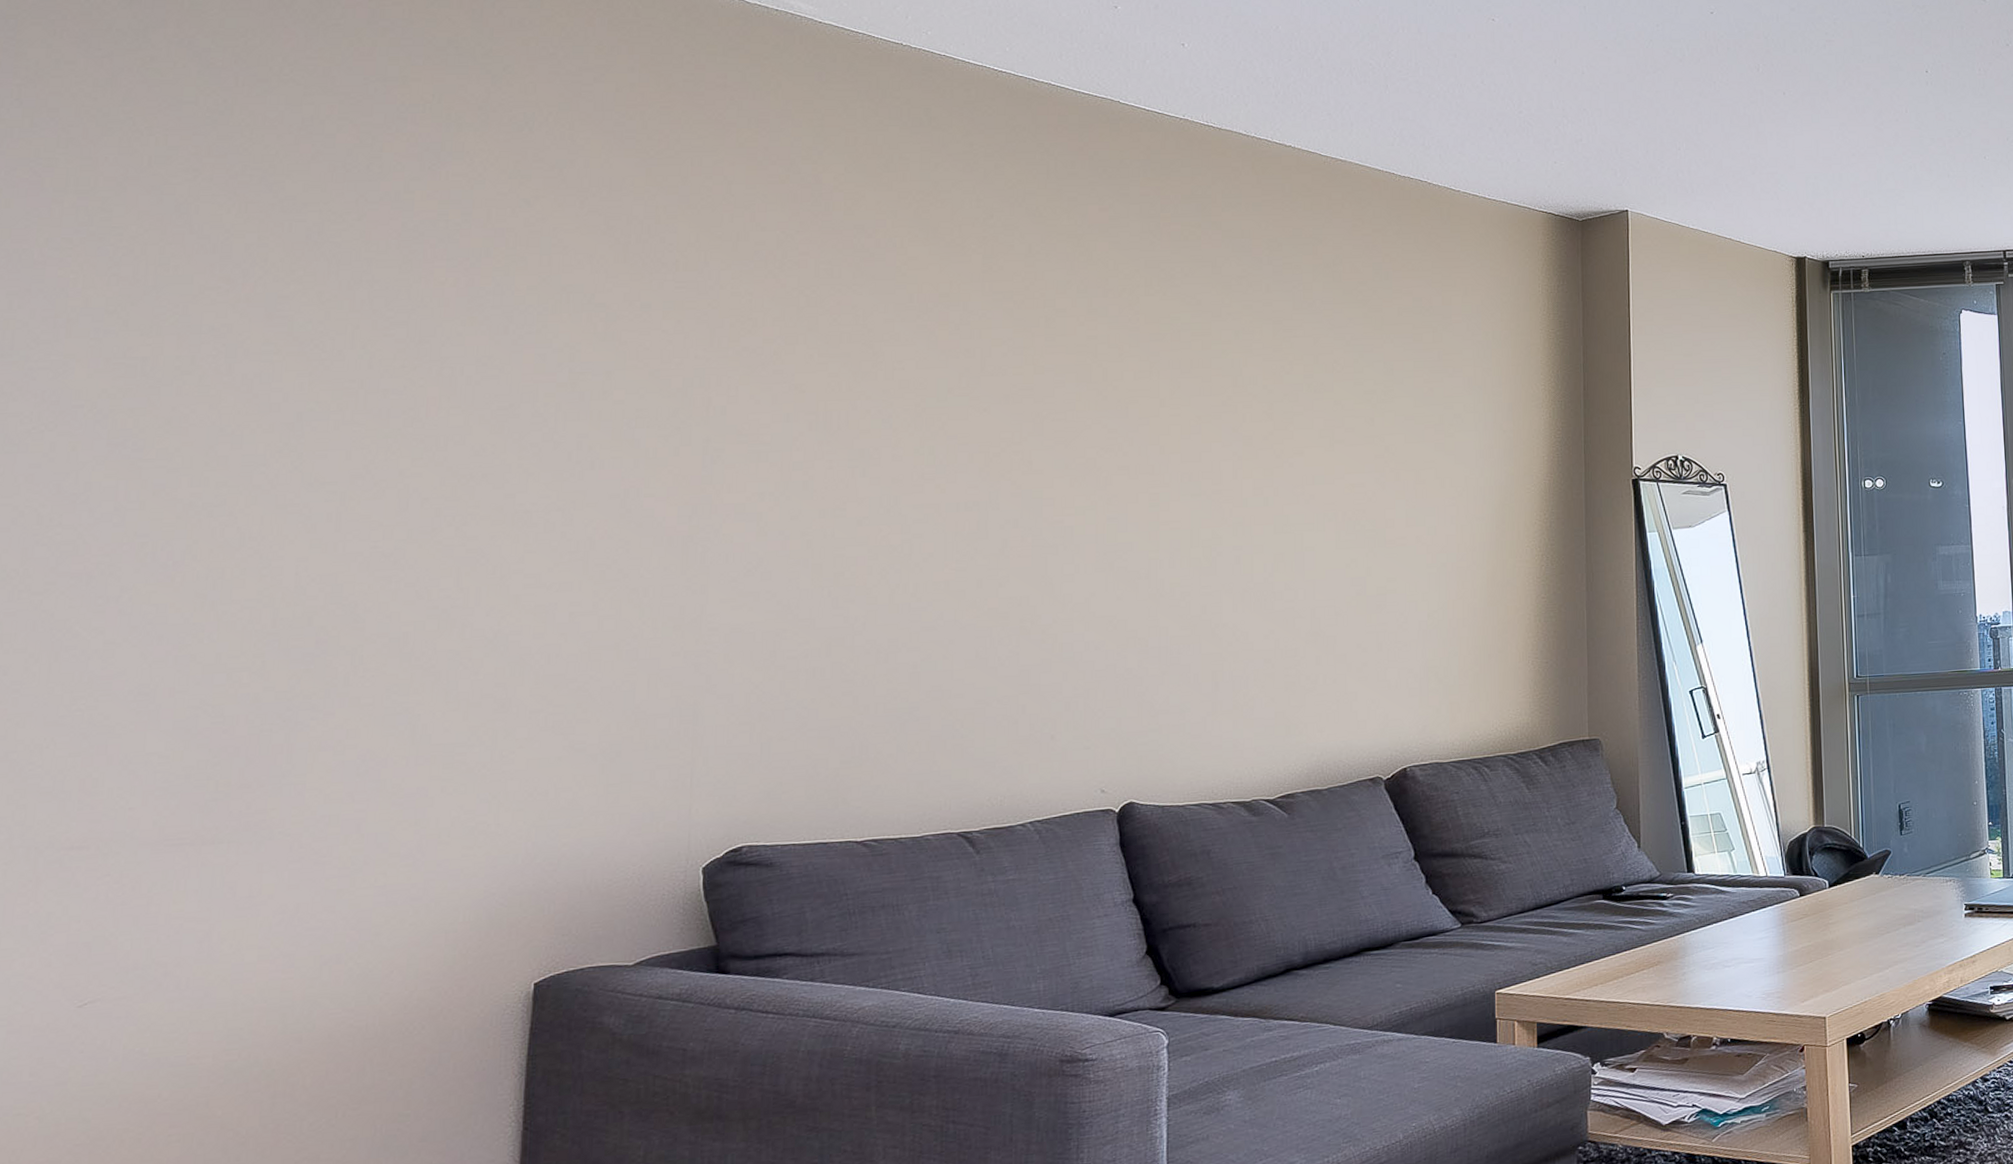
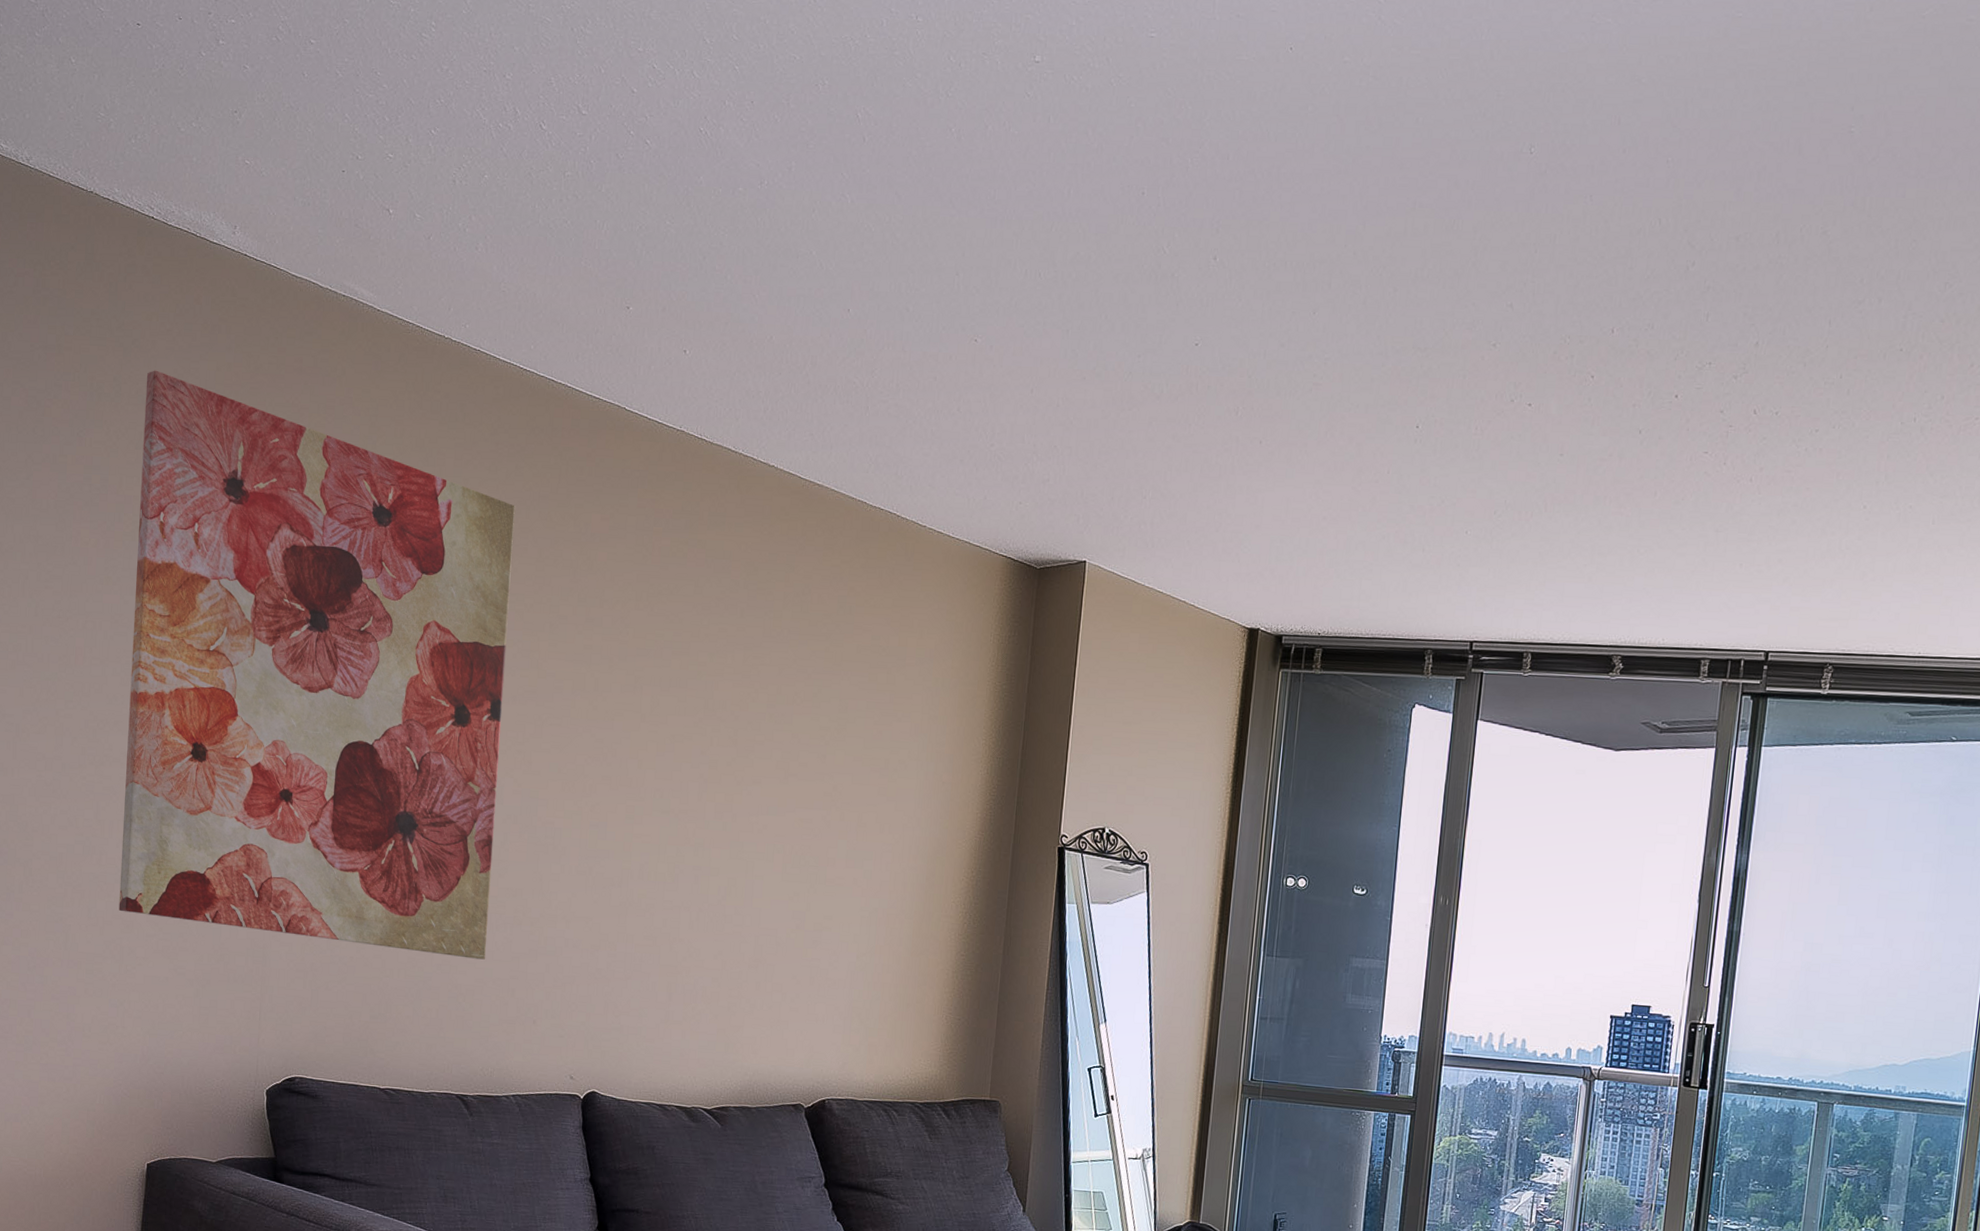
wall art: none [490,95,998,690] -> present [118,370,516,960]

